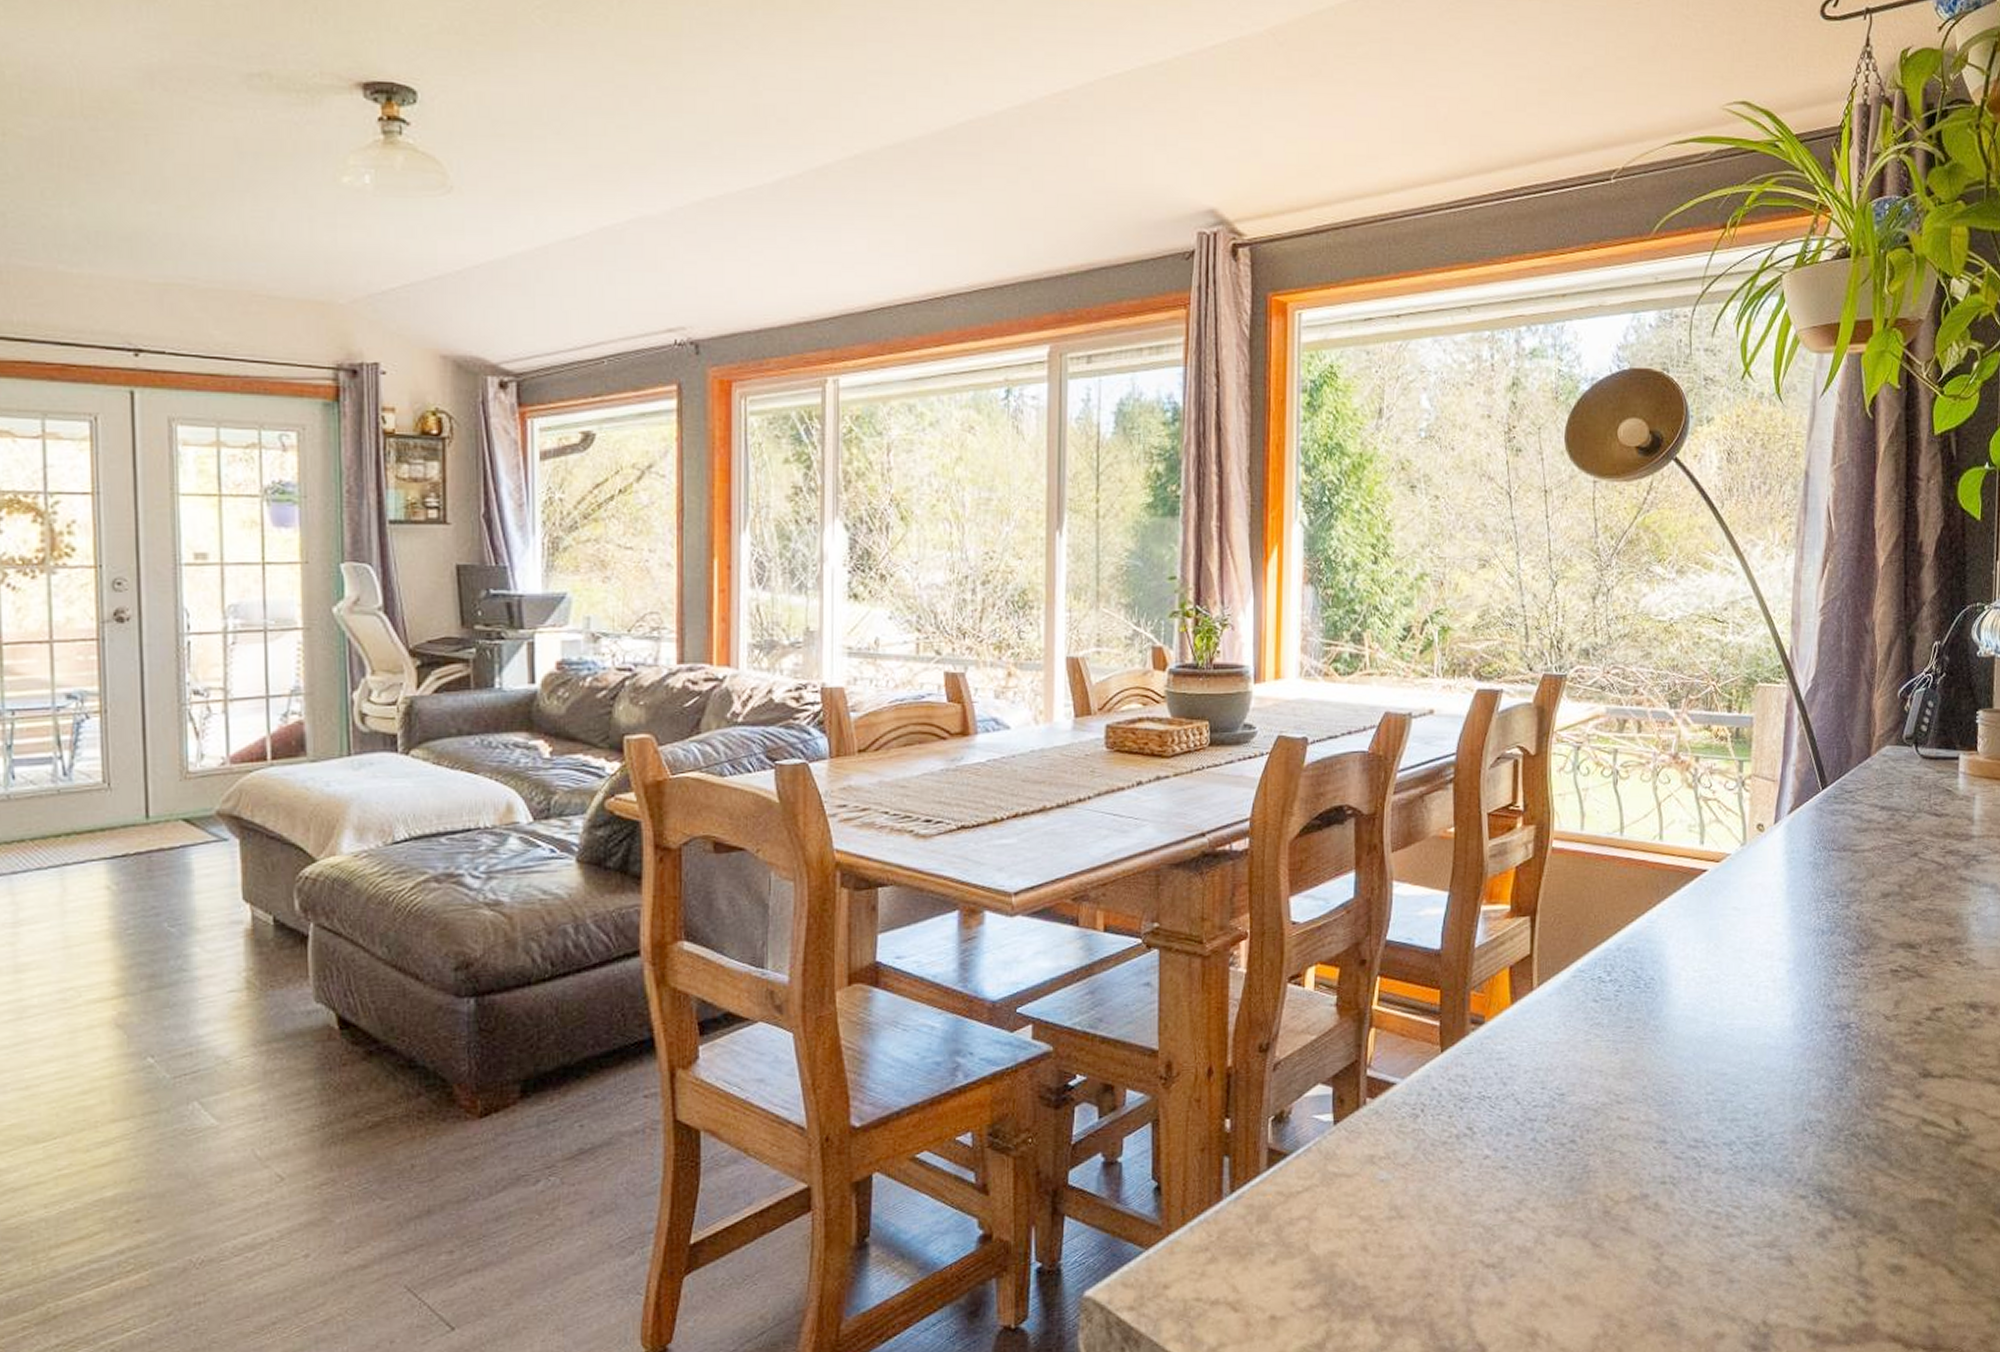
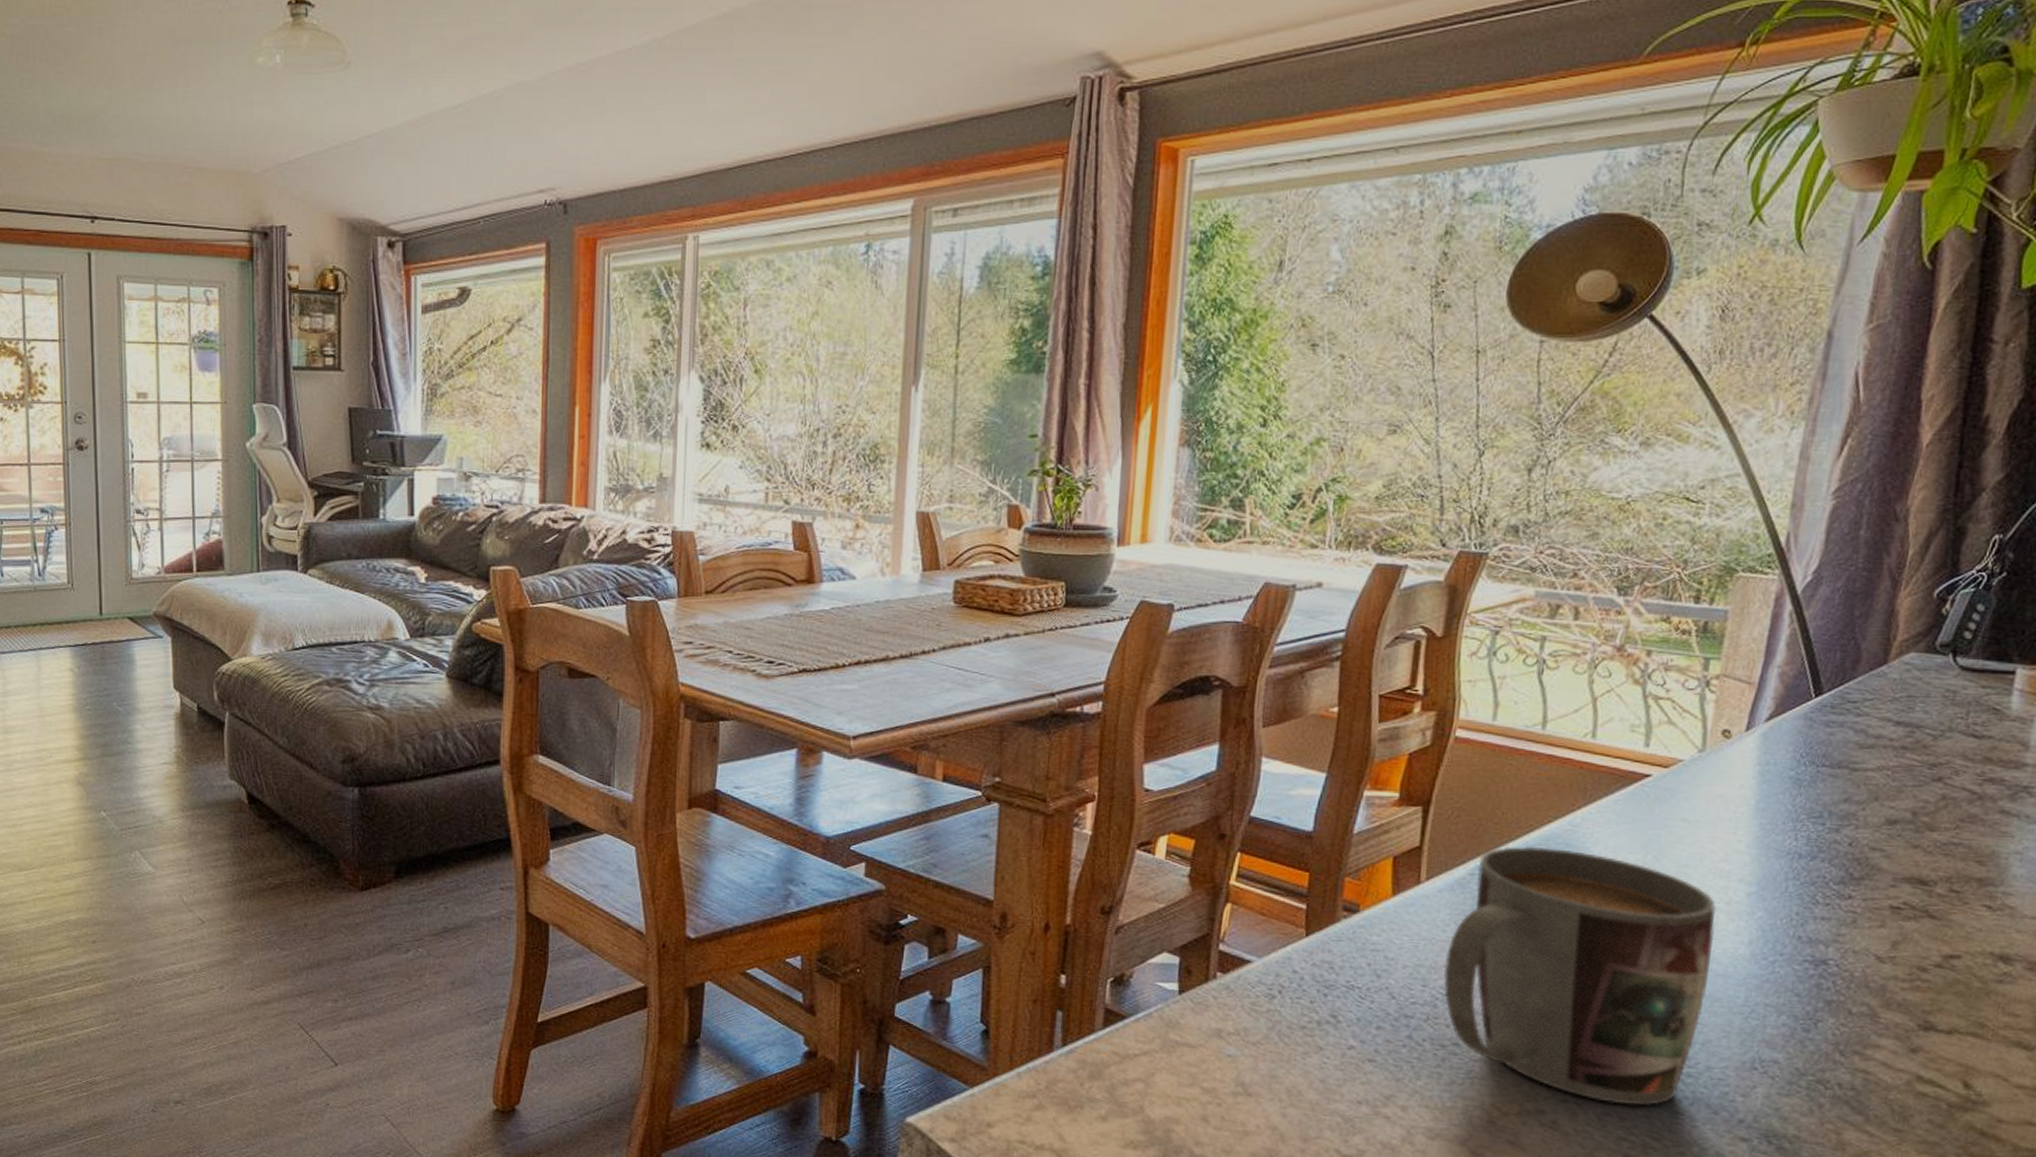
mug: none [1557,944,1766,1179] -> present [1443,846,1717,1106]

